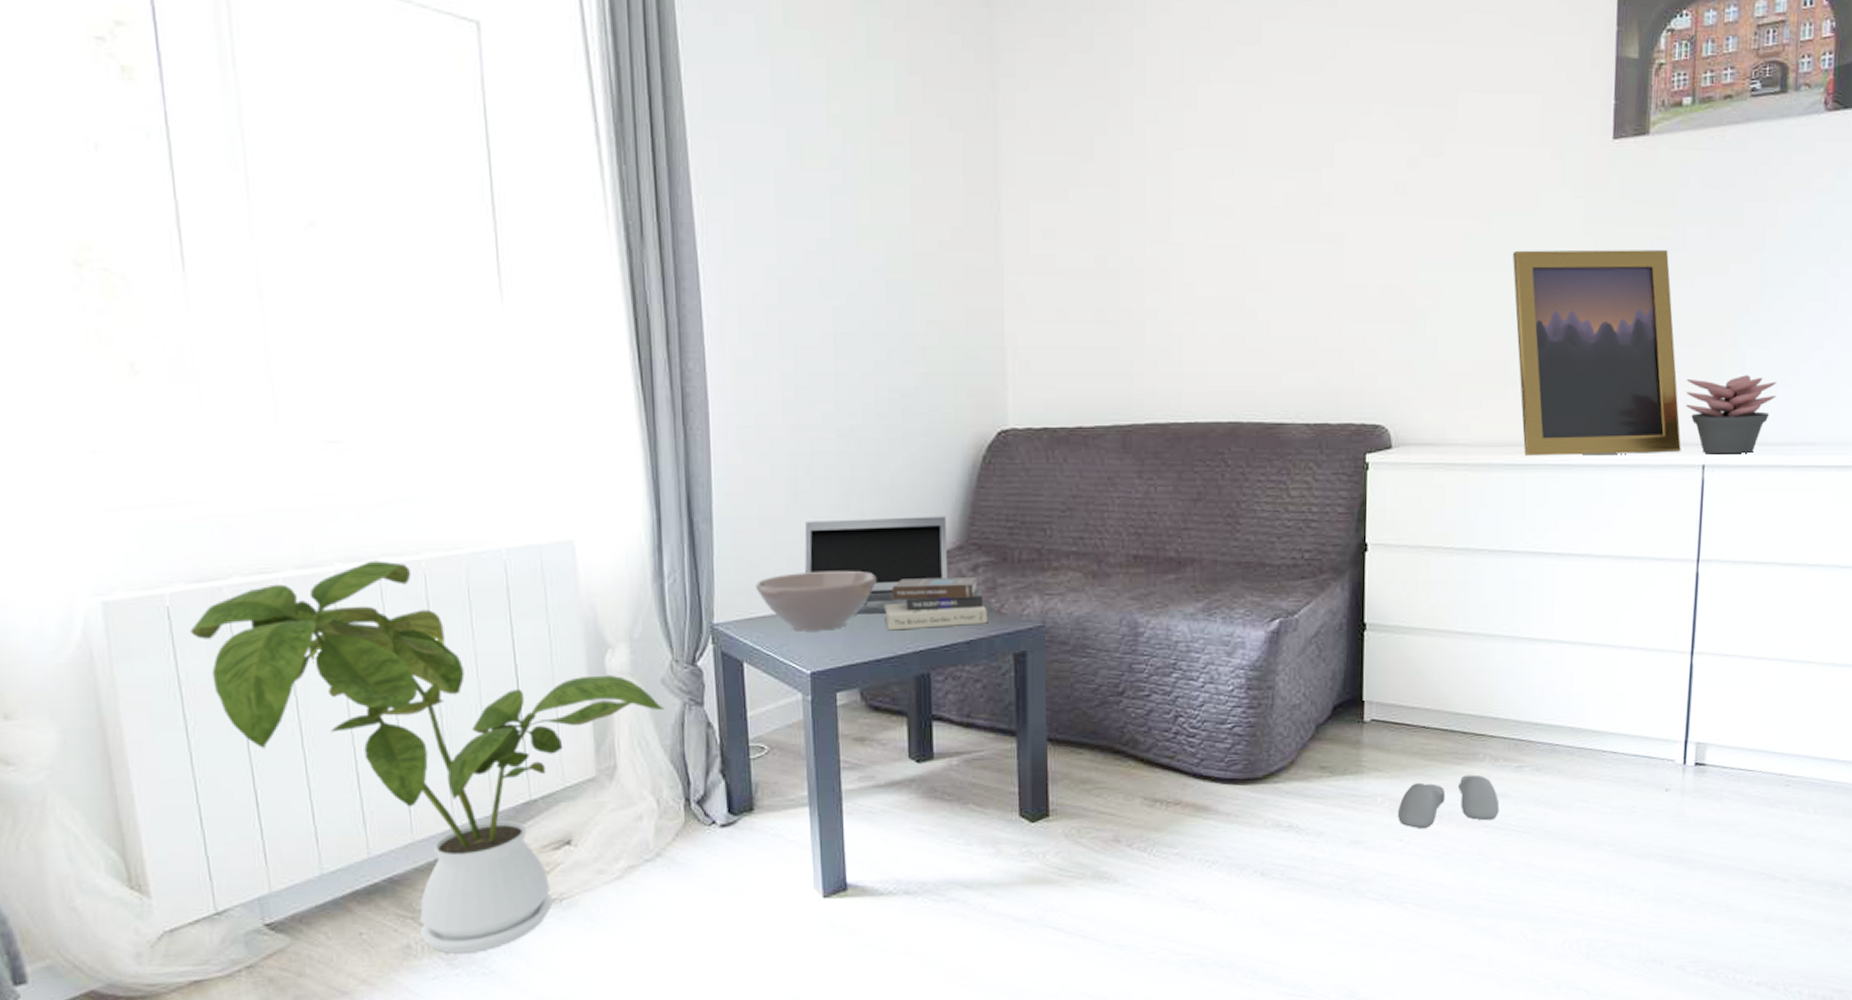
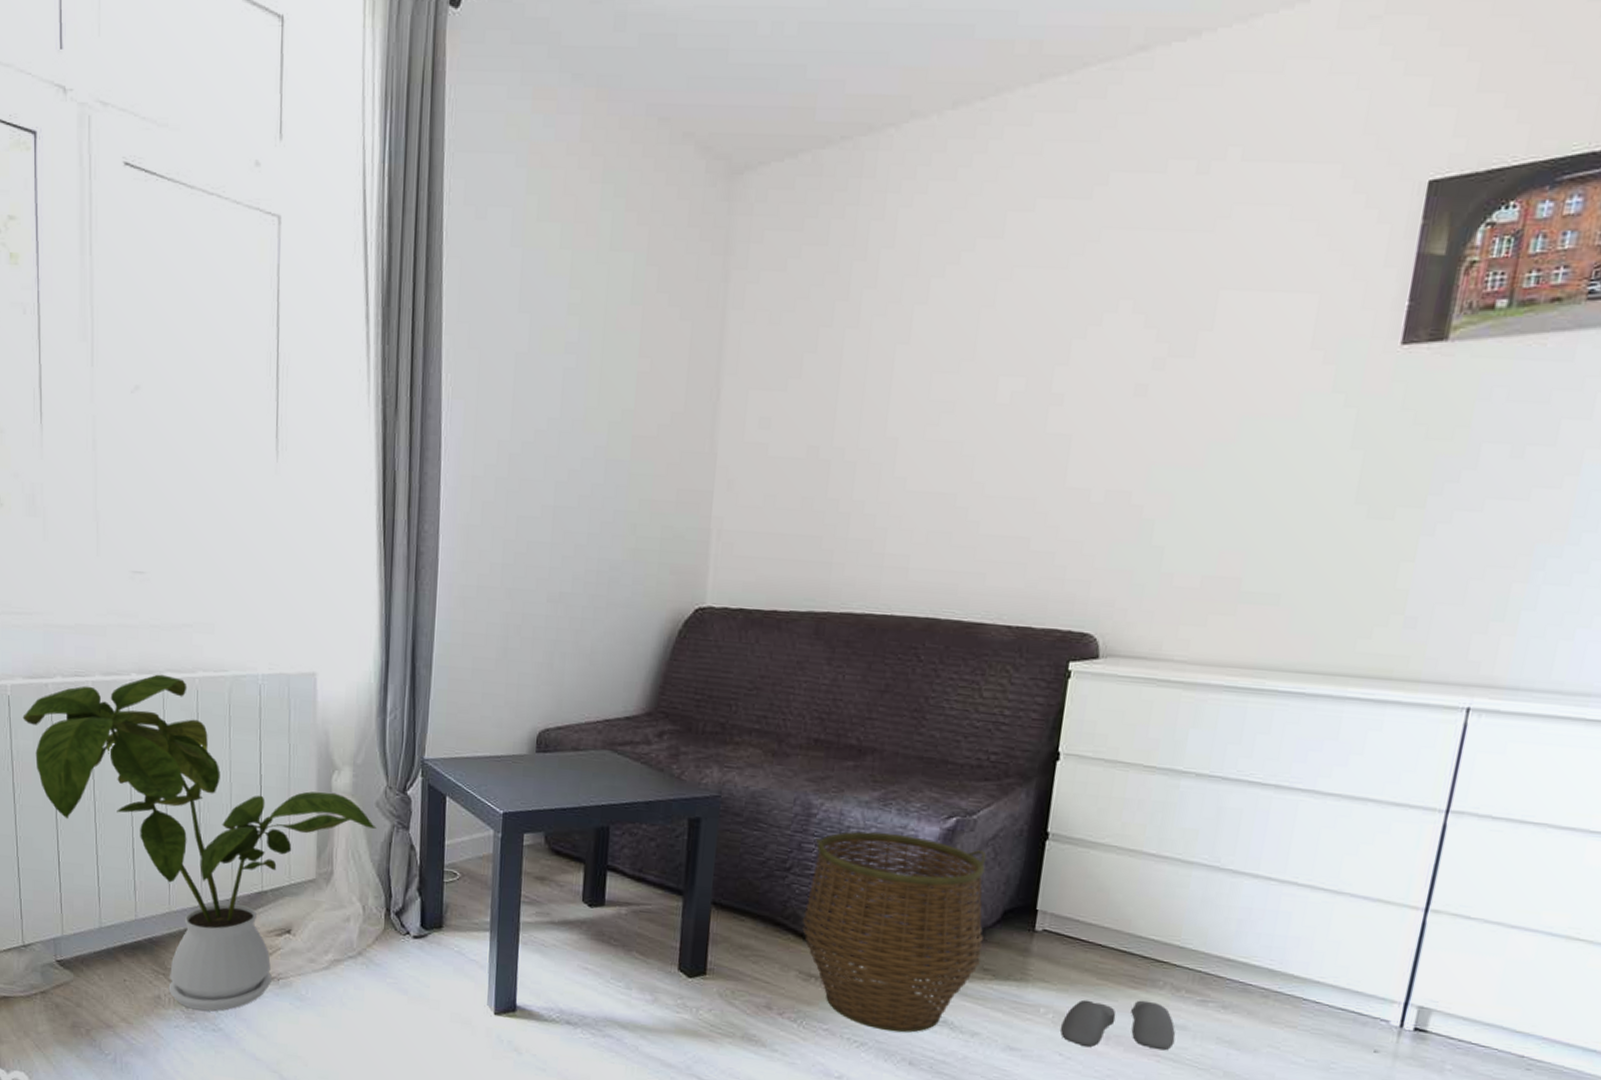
bowl: present [755,570,878,631] -> none [462,721,571,777]
laptop: present [804,516,948,614] -> none [507,676,638,766]
books: present [885,577,987,631] -> none [573,737,668,788]
basket: none [1142,643,1317,844] -> present [802,831,987,1032]
picture frame: present [1513,249,1681,456] -> none [1249,460,1455,691]
succulent plant: present [1685,375,1777,454] -> none [1455,611,1577,701]

